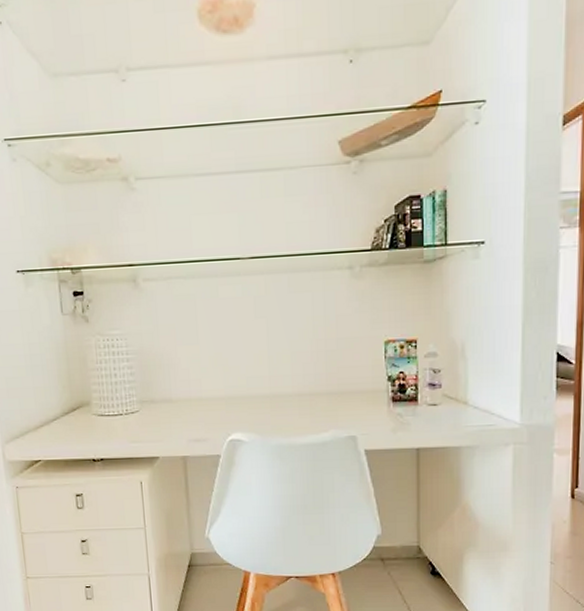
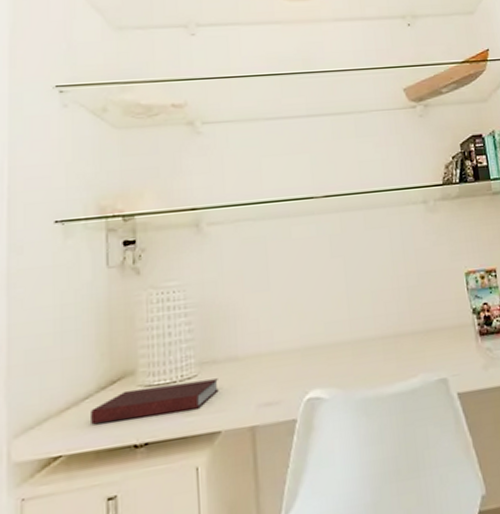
notebook: none [59,415,156,441] -> present [91,378,219,425]

